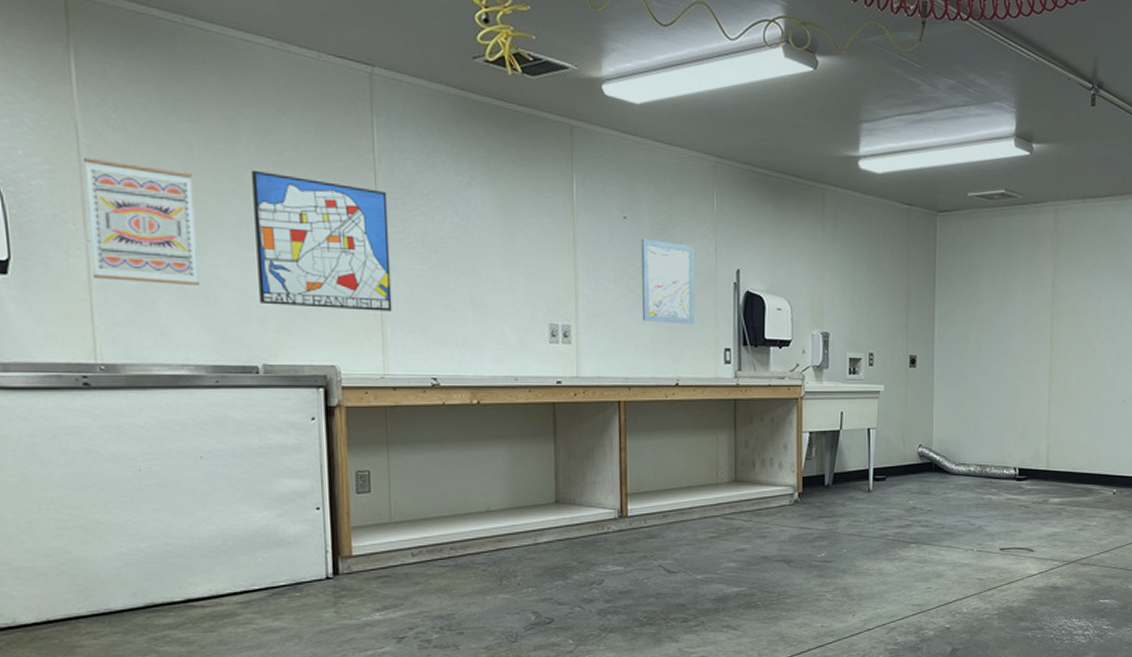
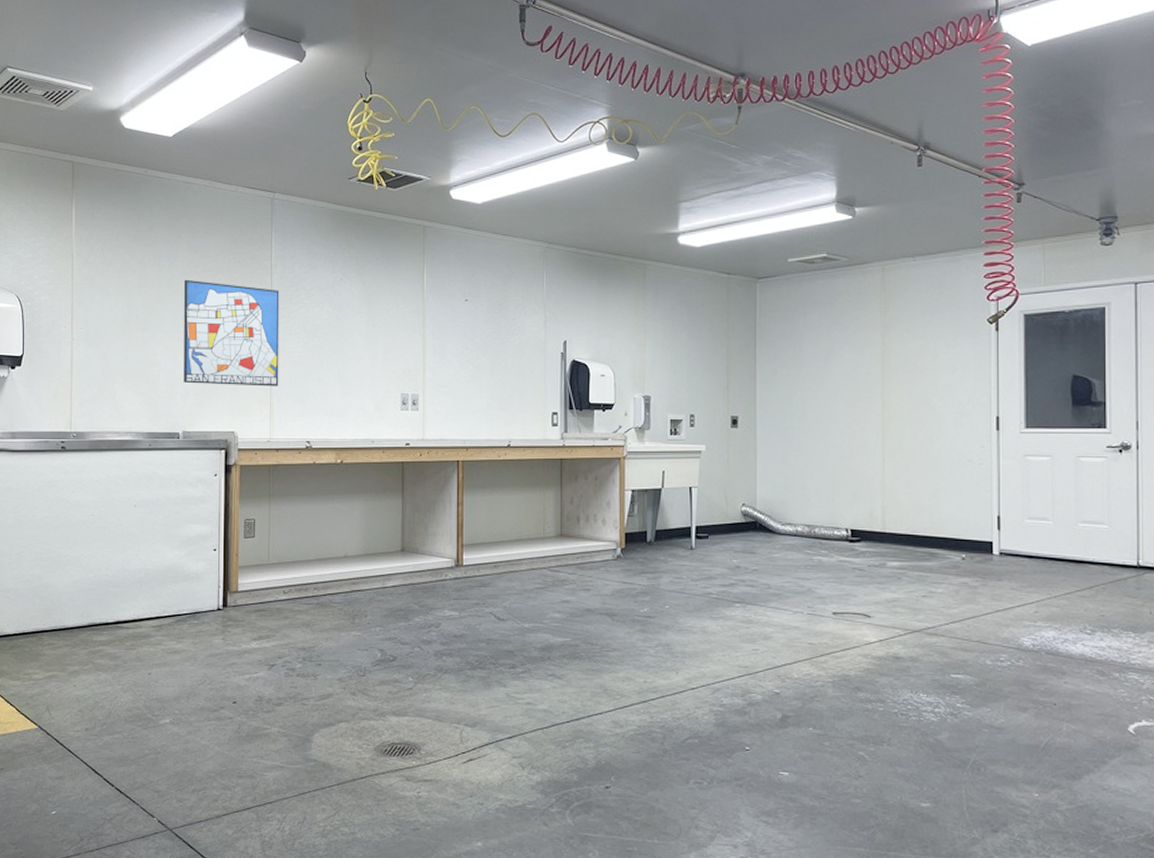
wall art: present [84,157,201,285] -> none [74,278,145,370]
wall art: present [640,238,694,324] -> none [479,317,525,391]

